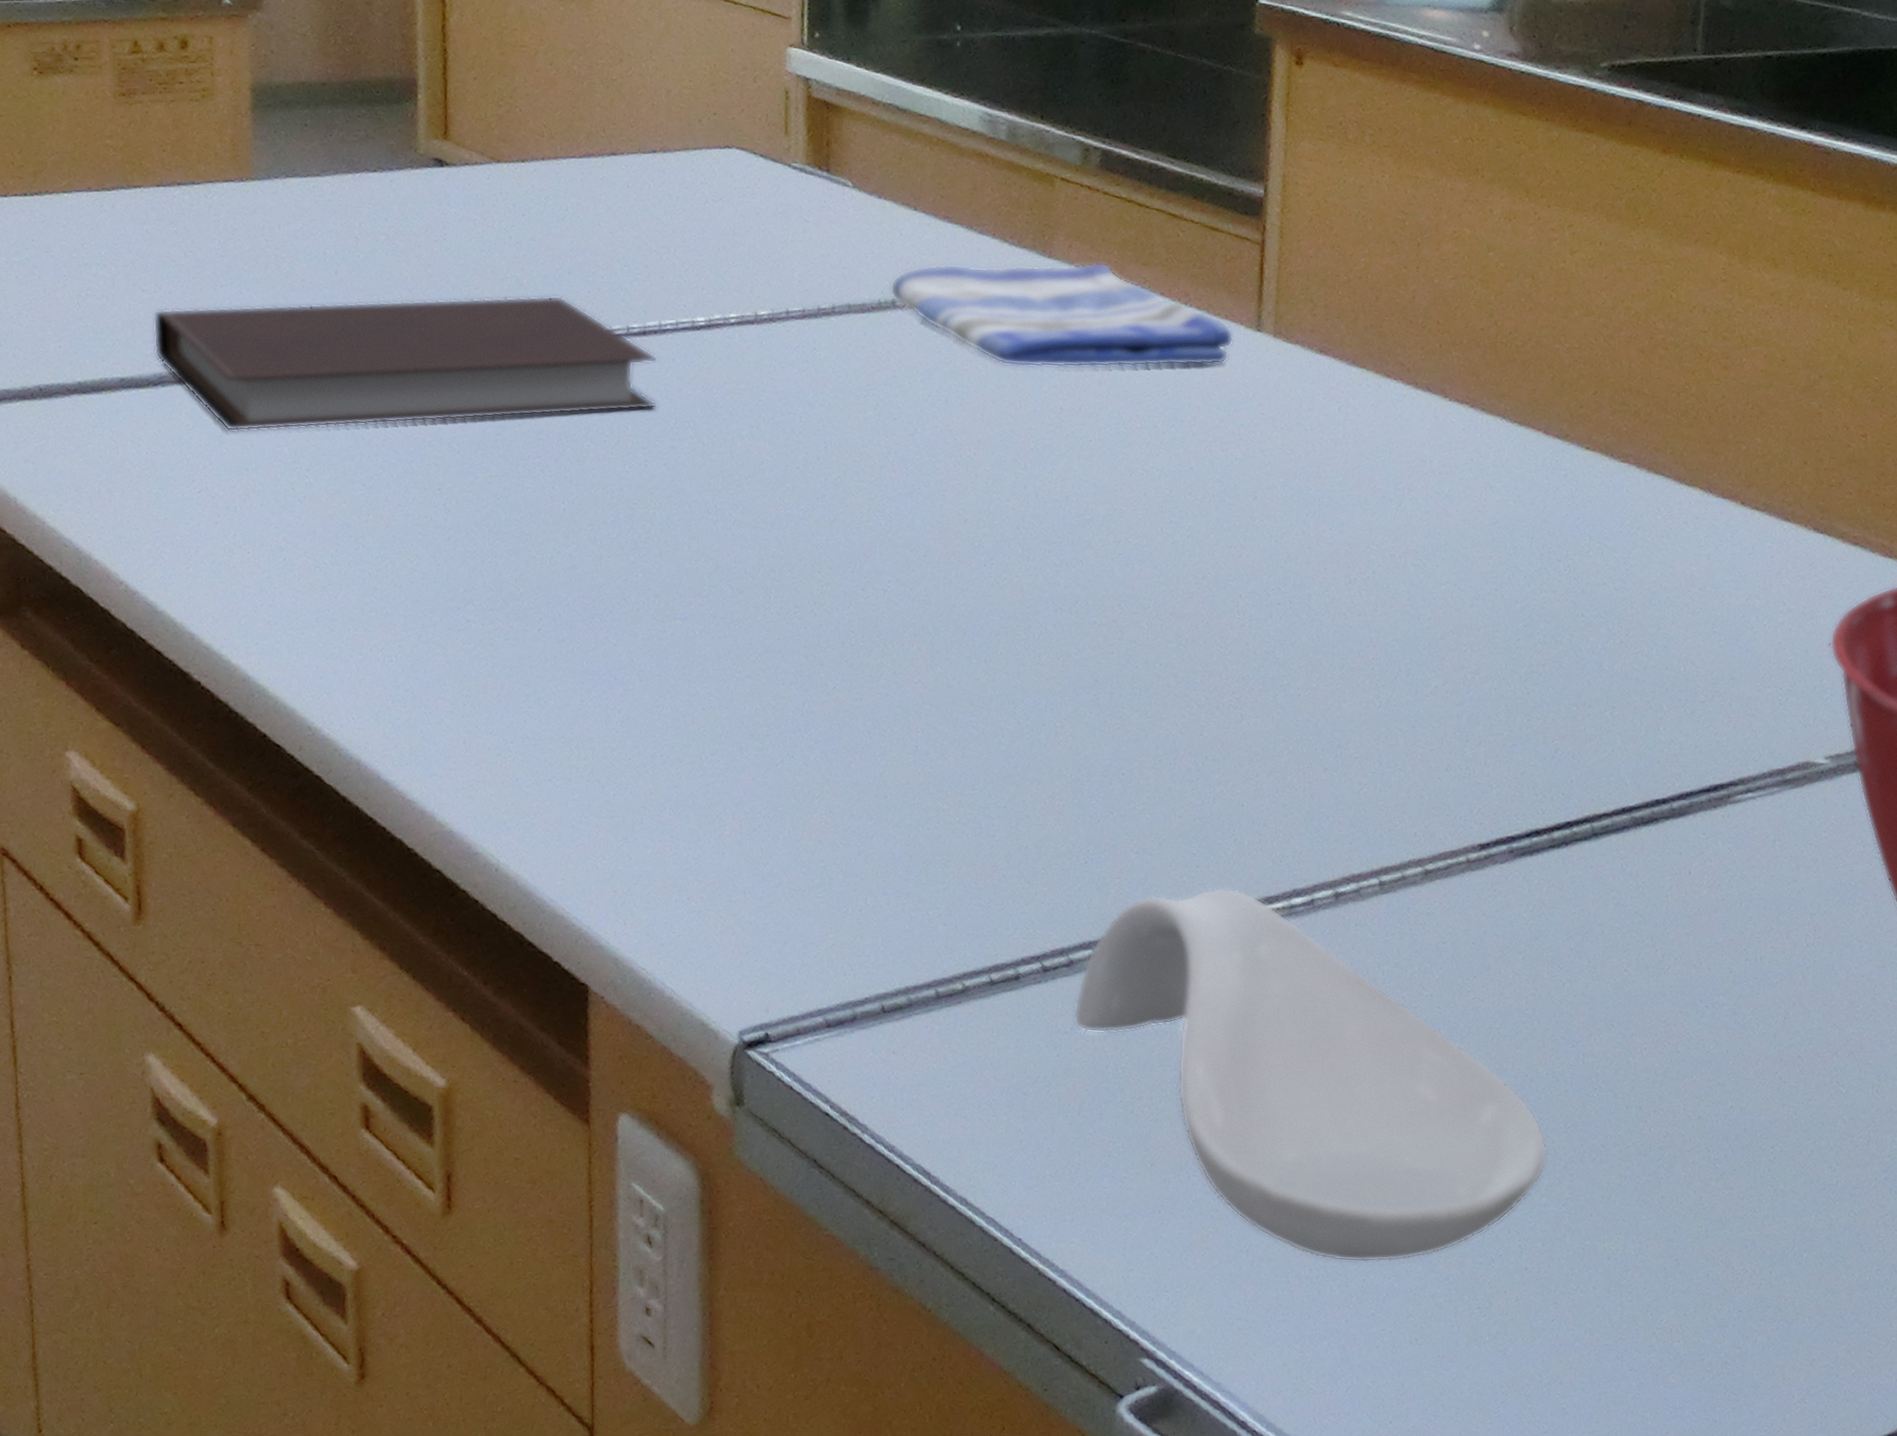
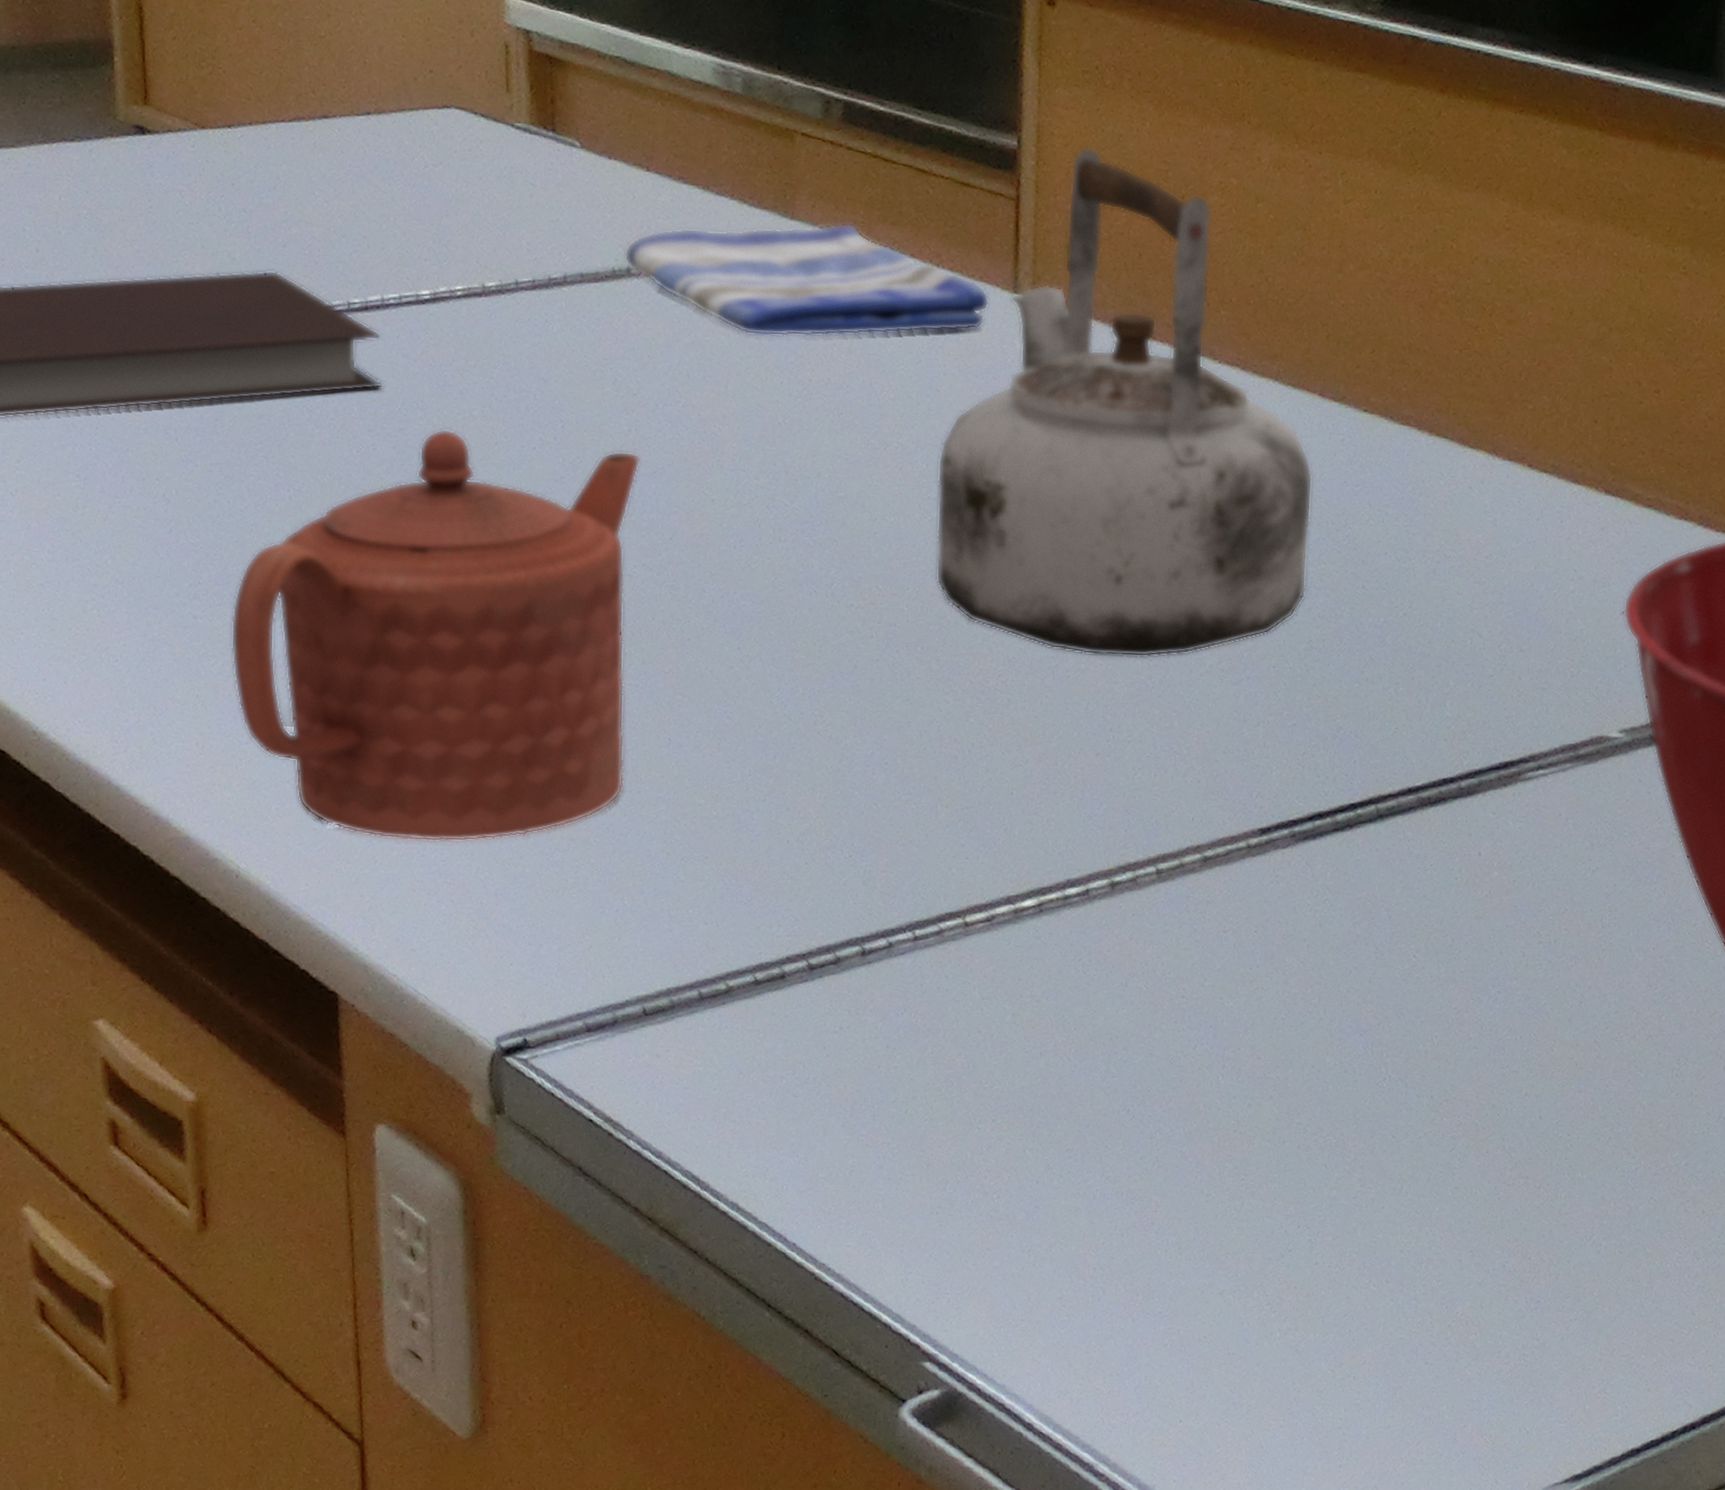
teapot: none [501,447,899,842] -> present [230,428,641,842]
spoon rest: present [1073,887,1547,1263] -> none [842,879,1336,1261]
kettle: none [1175,195,1537,678] -> present [936,146,1313,658]

